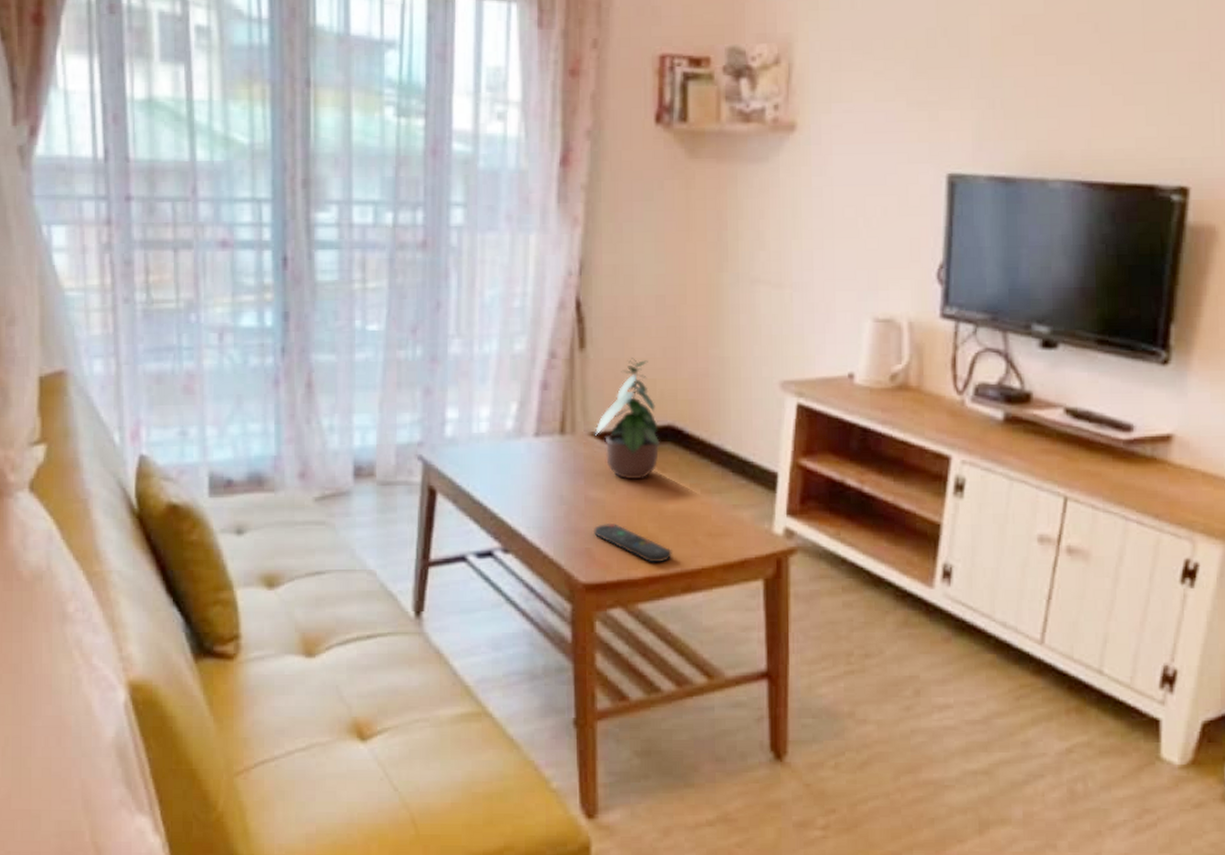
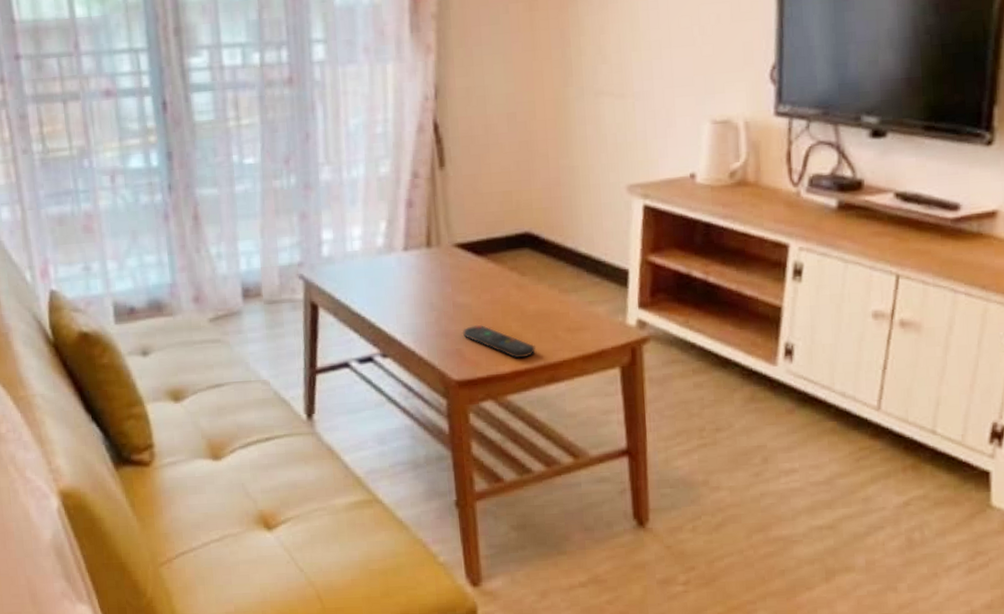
potted plant: present [595,358,660,479] -> none [458,173,519,284]

